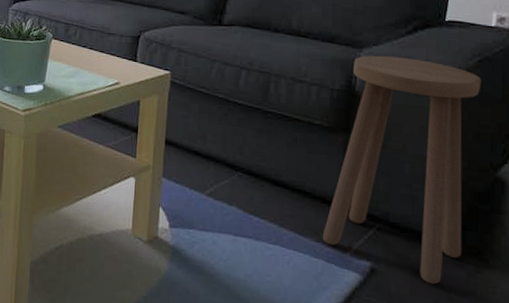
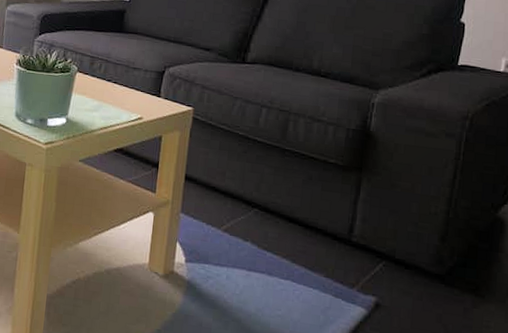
stool: present [322,55,482,285] -> none [331,97,488,319]

